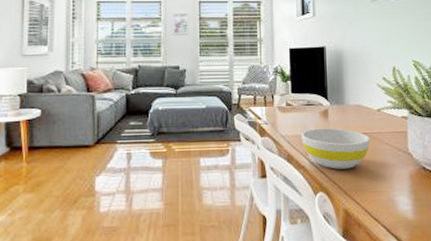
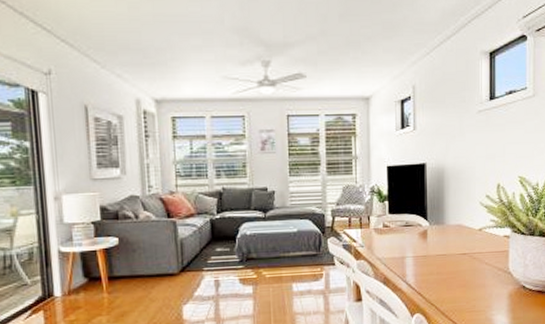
bowl: present [301,128,370,169] -> none [398,249,470,291]

